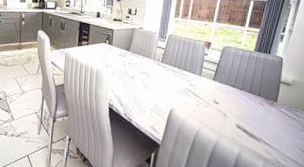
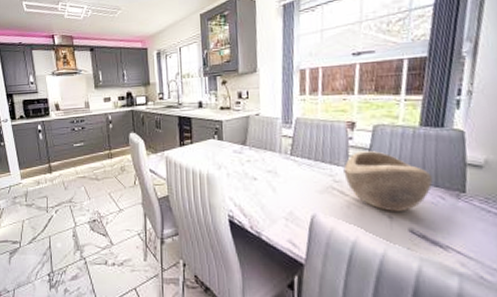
decorative bowl: none [198,65,257,112] -> present [343,151,433,212]

